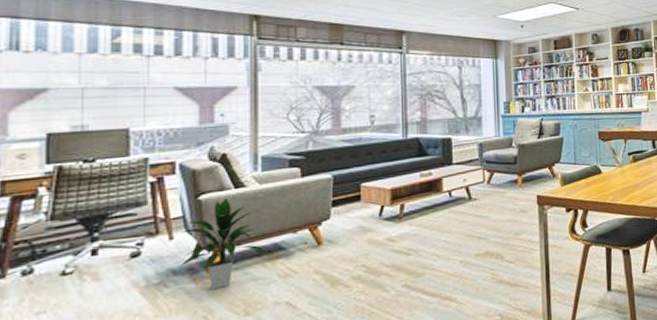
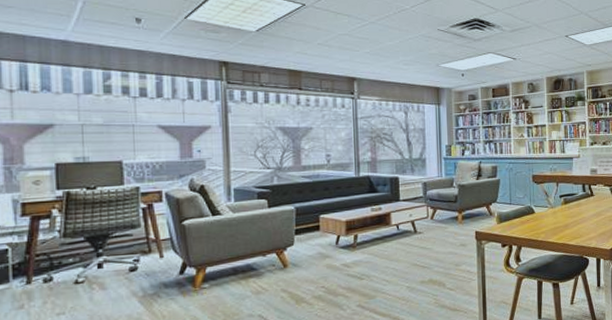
indoor plant: present [179,198,270,291] -> none [169,224,244,302]

